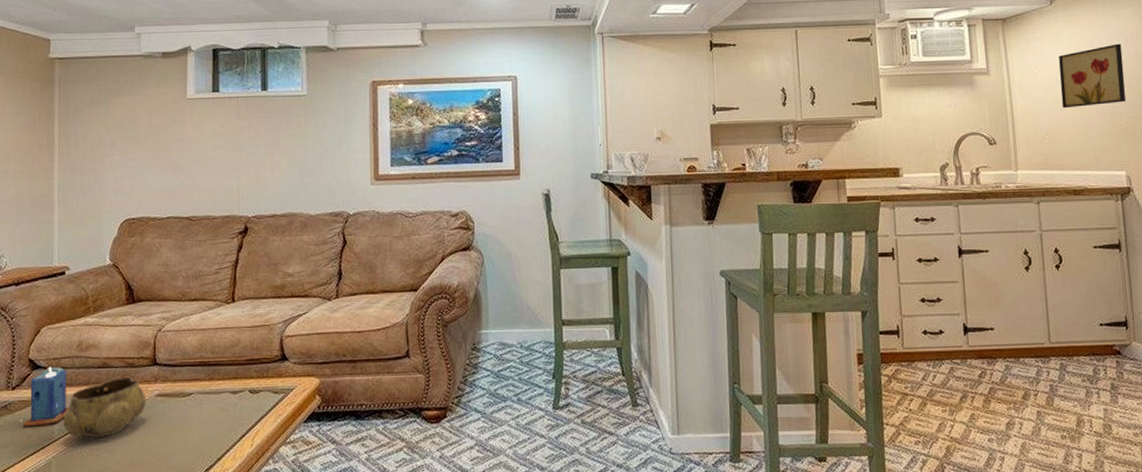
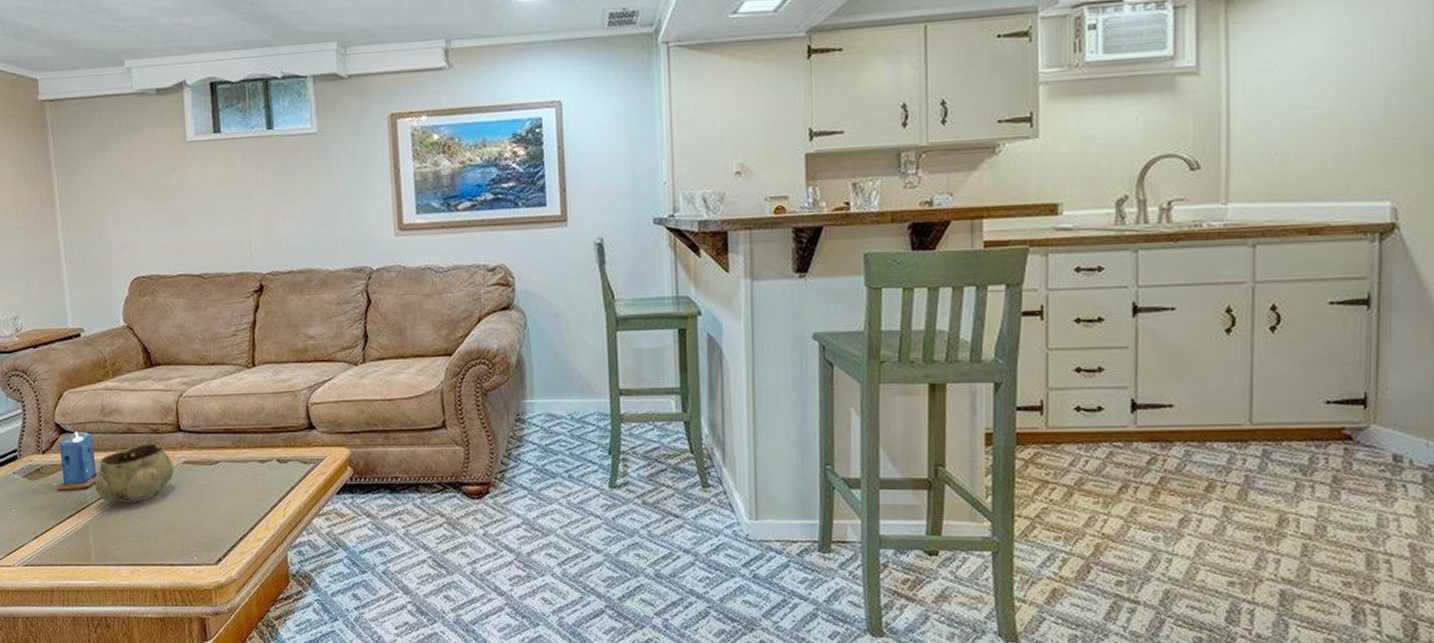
wall art: present [1059,43,1127,109] -> none [1304,22,1409,118]

